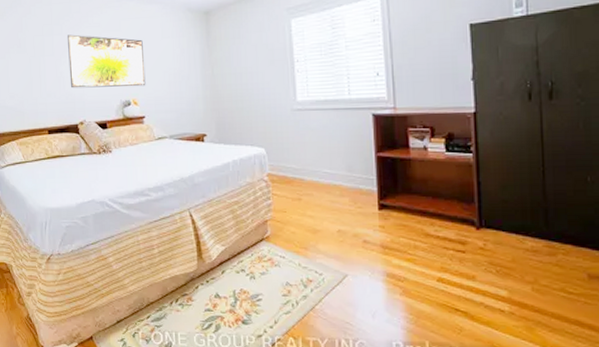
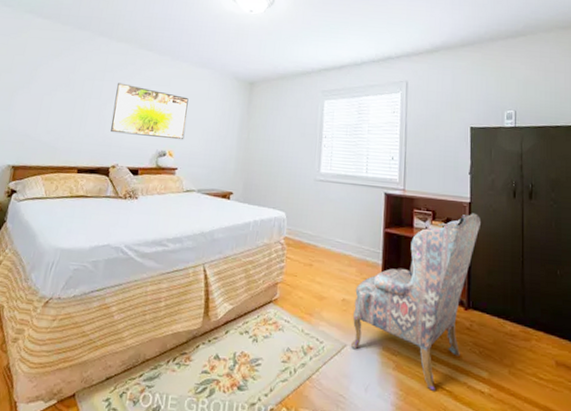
armchair: none [351,124,491,313] -> present [351,213,482,391]

